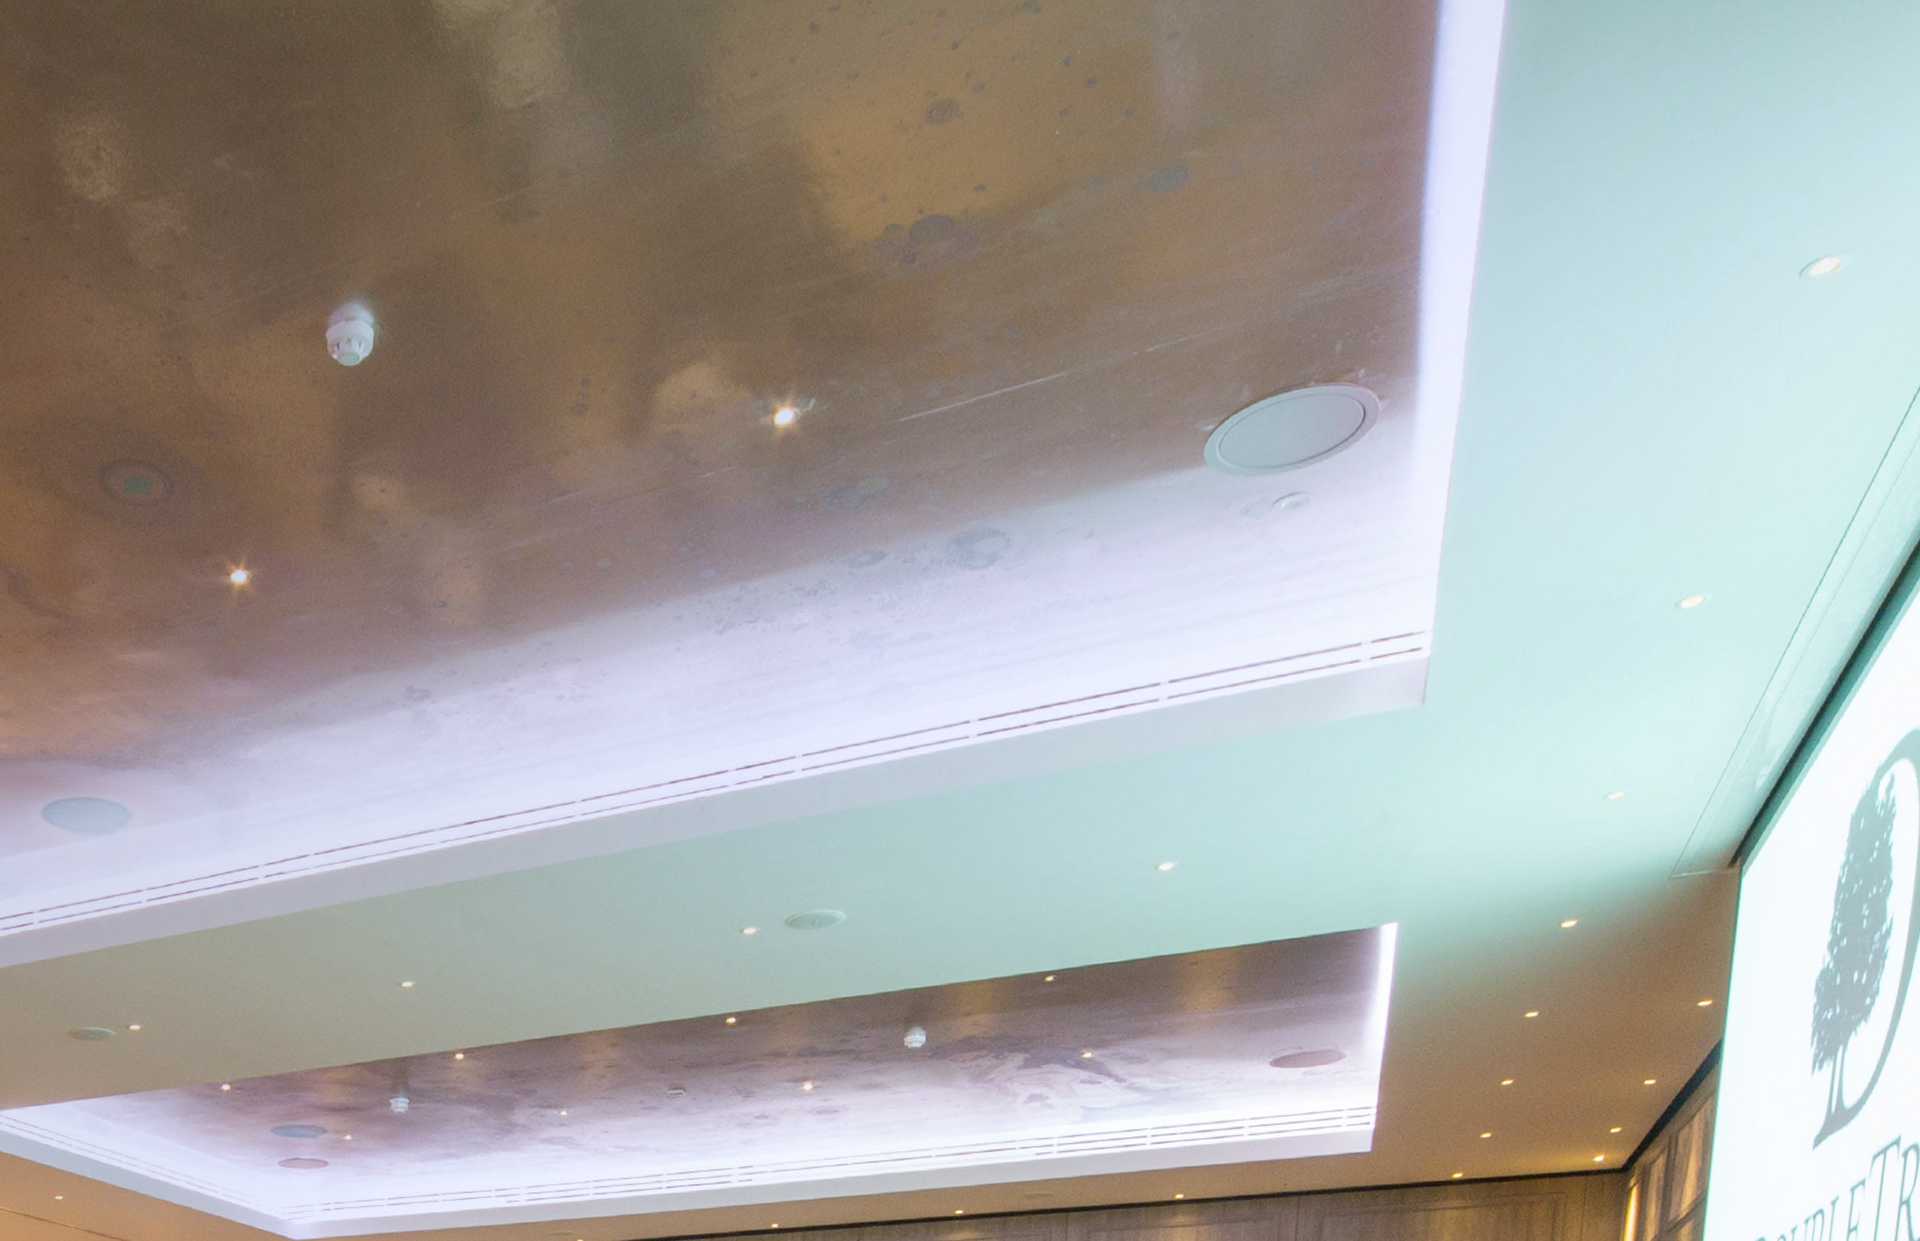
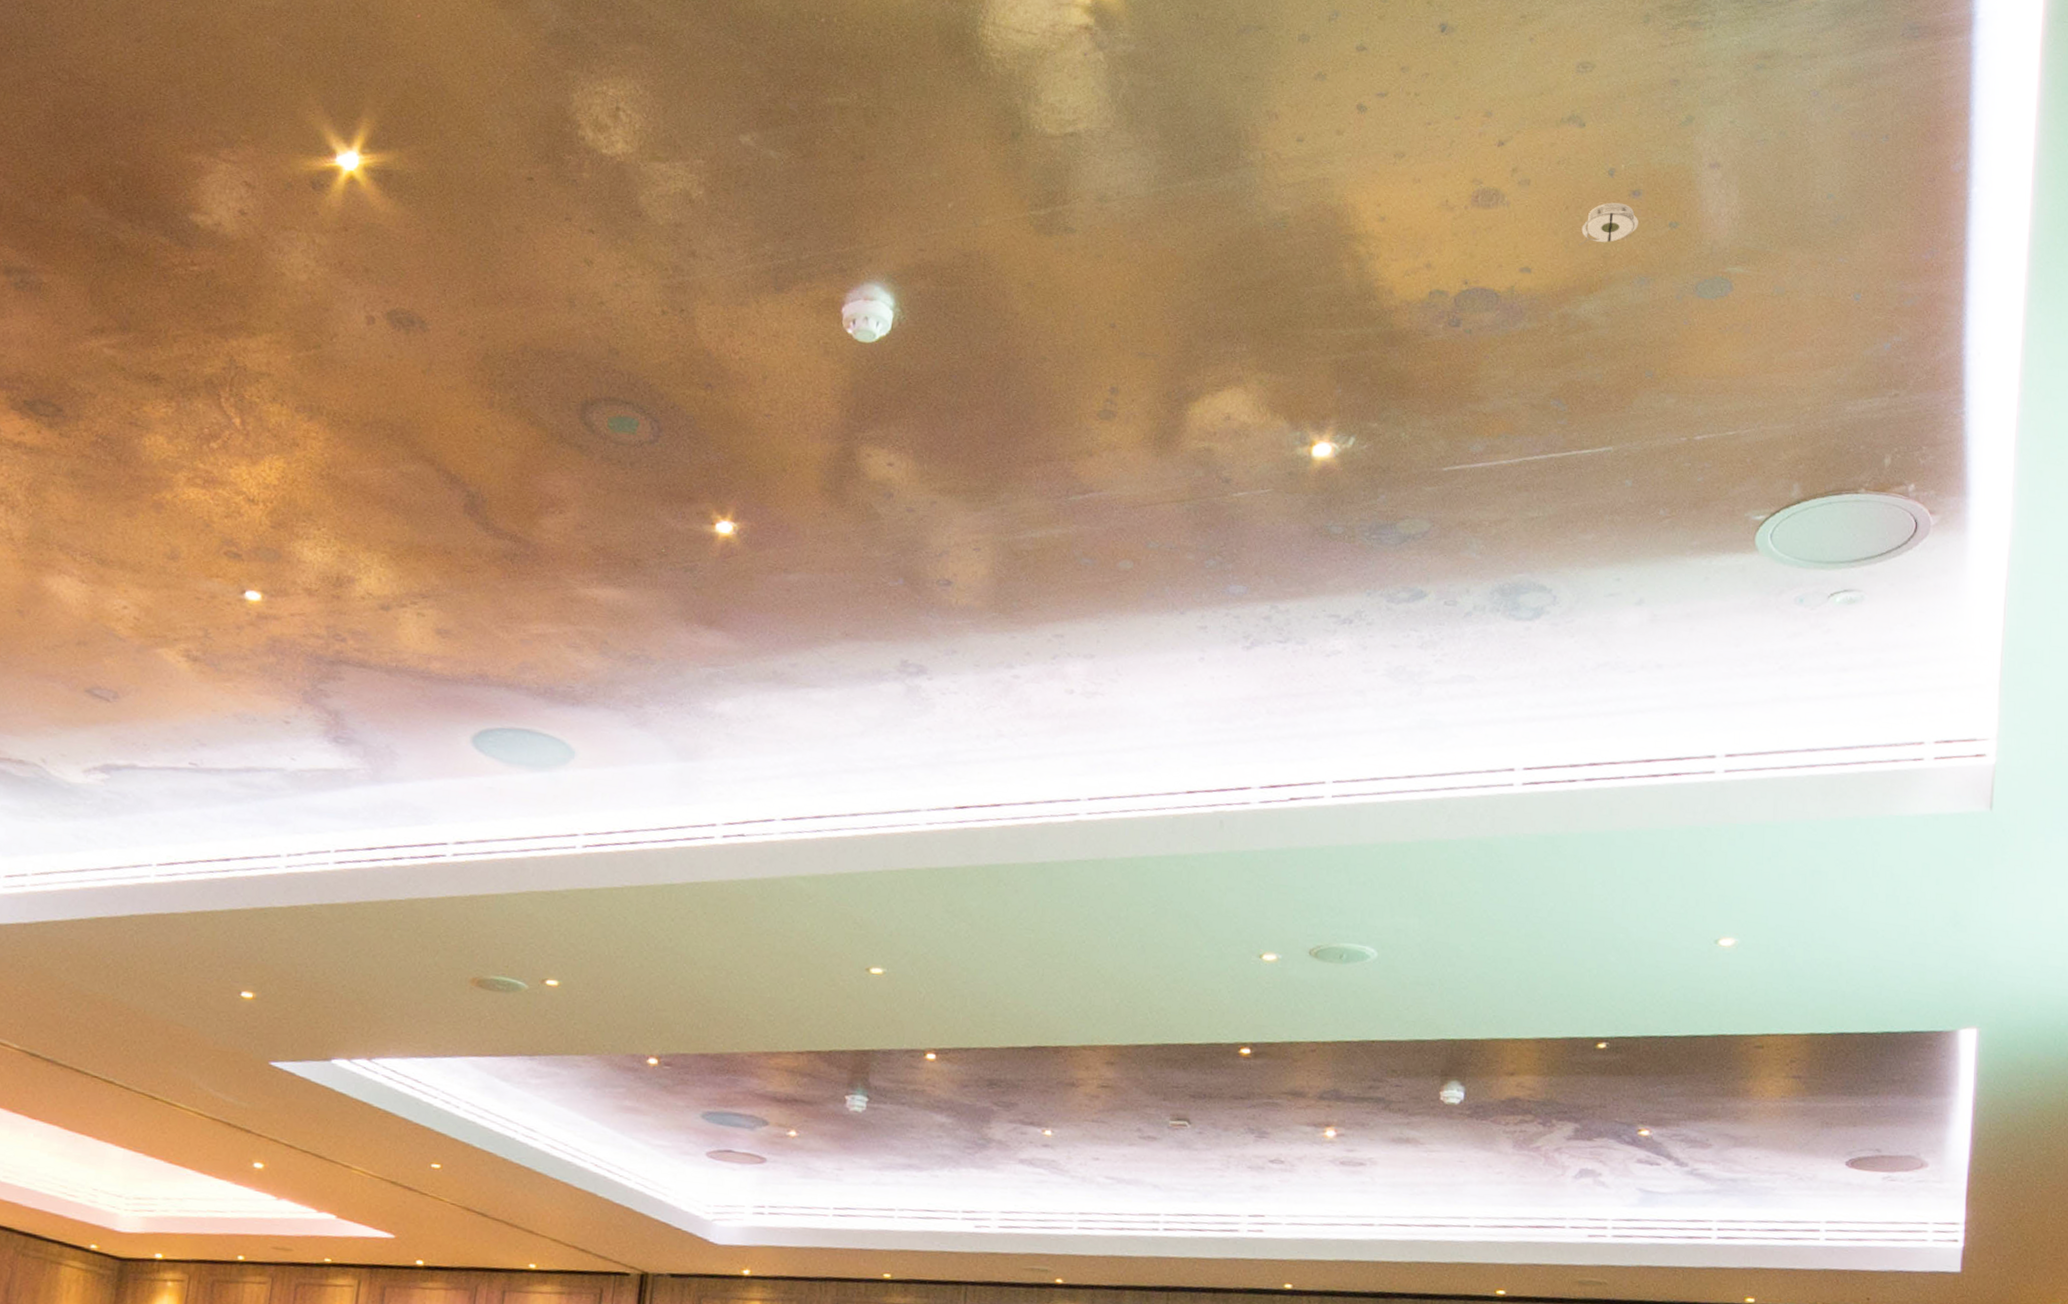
smoke detector: none [1032,95,1095,152] -> present [1578,202,1639,246]

